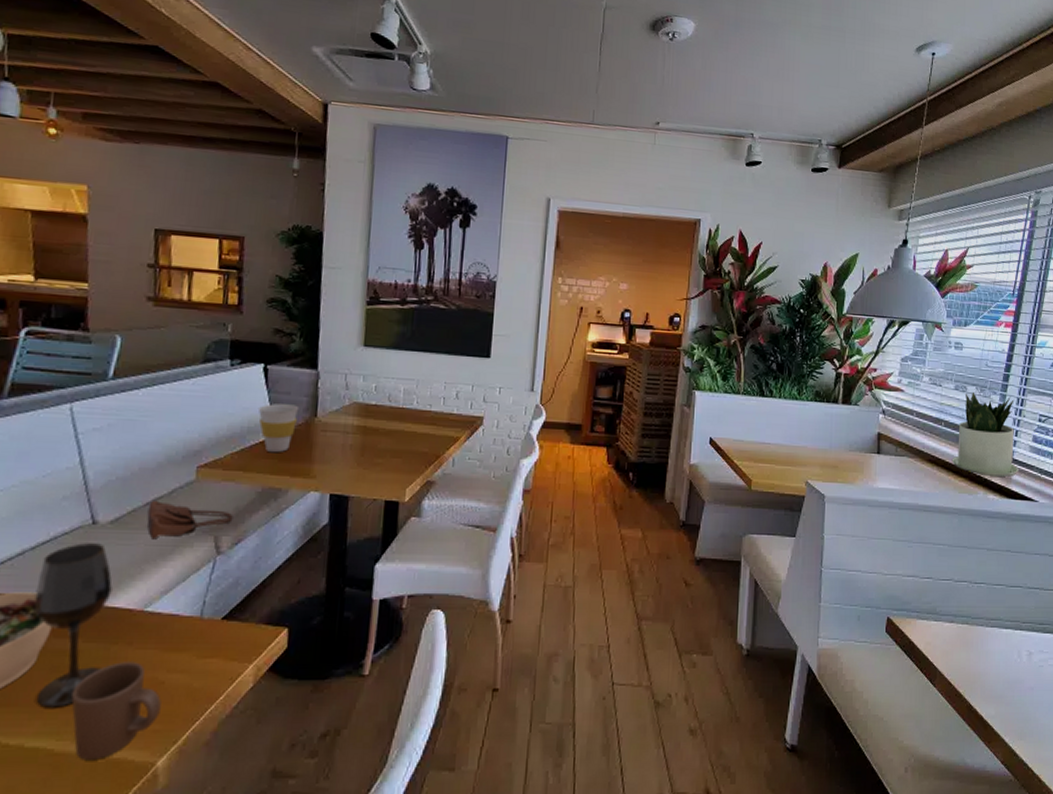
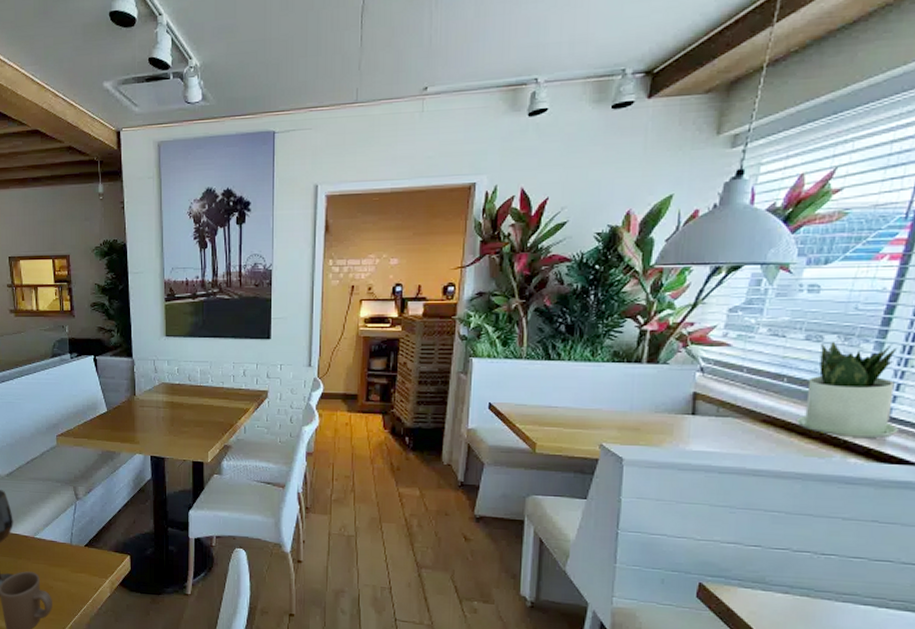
handbag: present [146,499,233,540] -> none [29,460,84,488]
cup: present [258,404,300,453] -> none [93,386,122,425]

